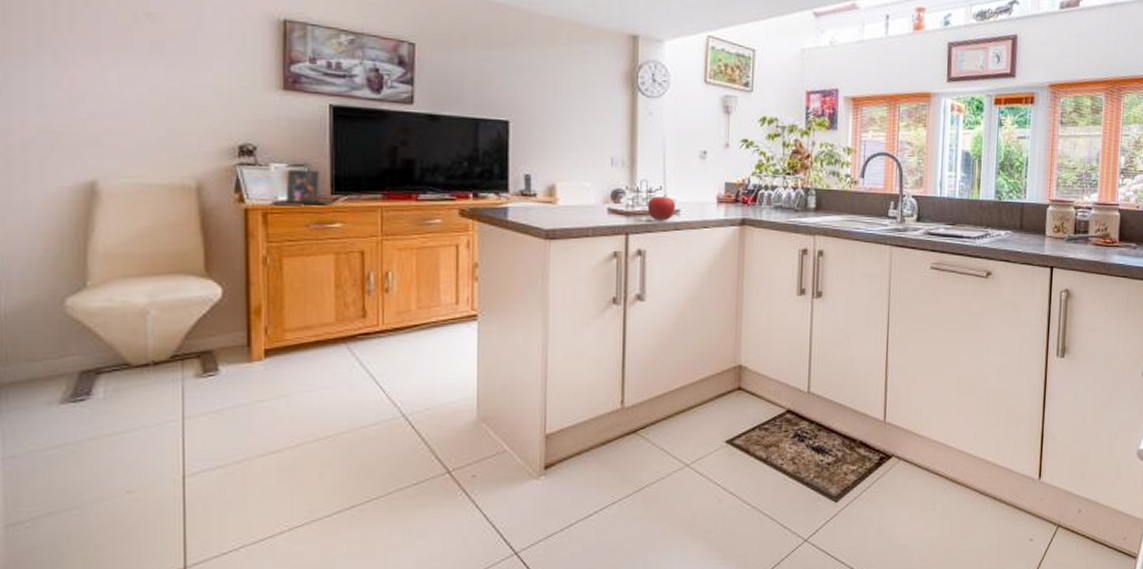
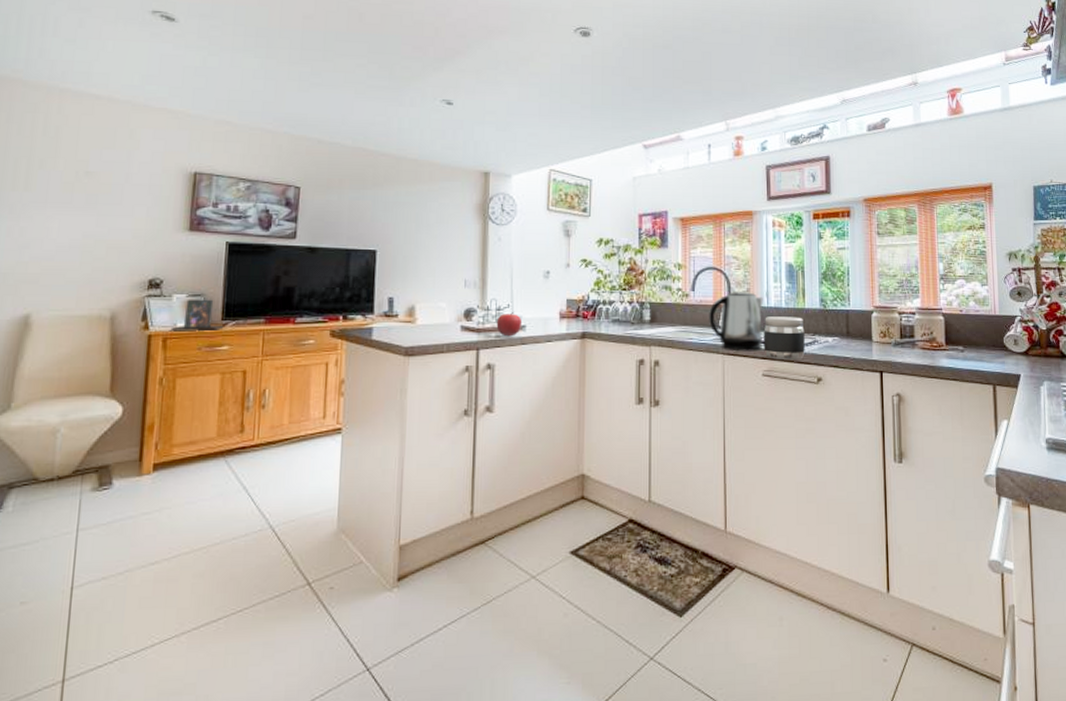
kettle: none [877,179,936,244] -> present [708,290,763,352]
jar: none [933,207,977,254] -> present [763,317,805,361]

